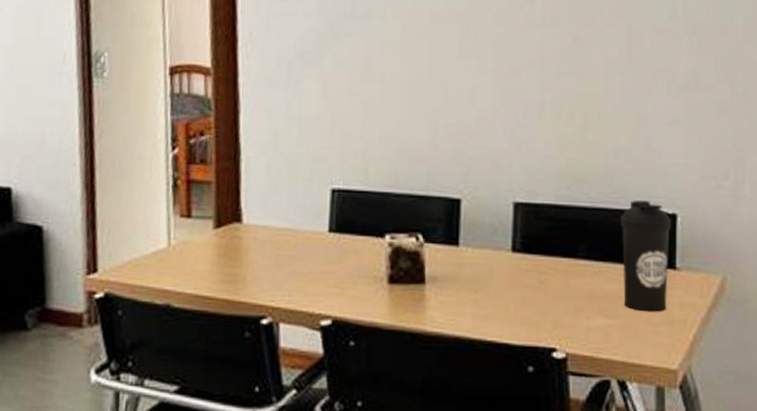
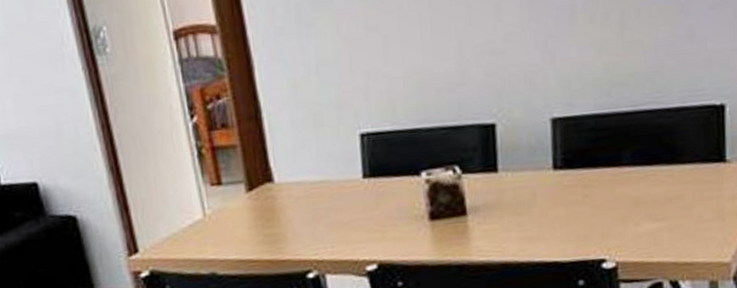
water bottle: present [620,200,671,312] -> none [664,95,720,210]

